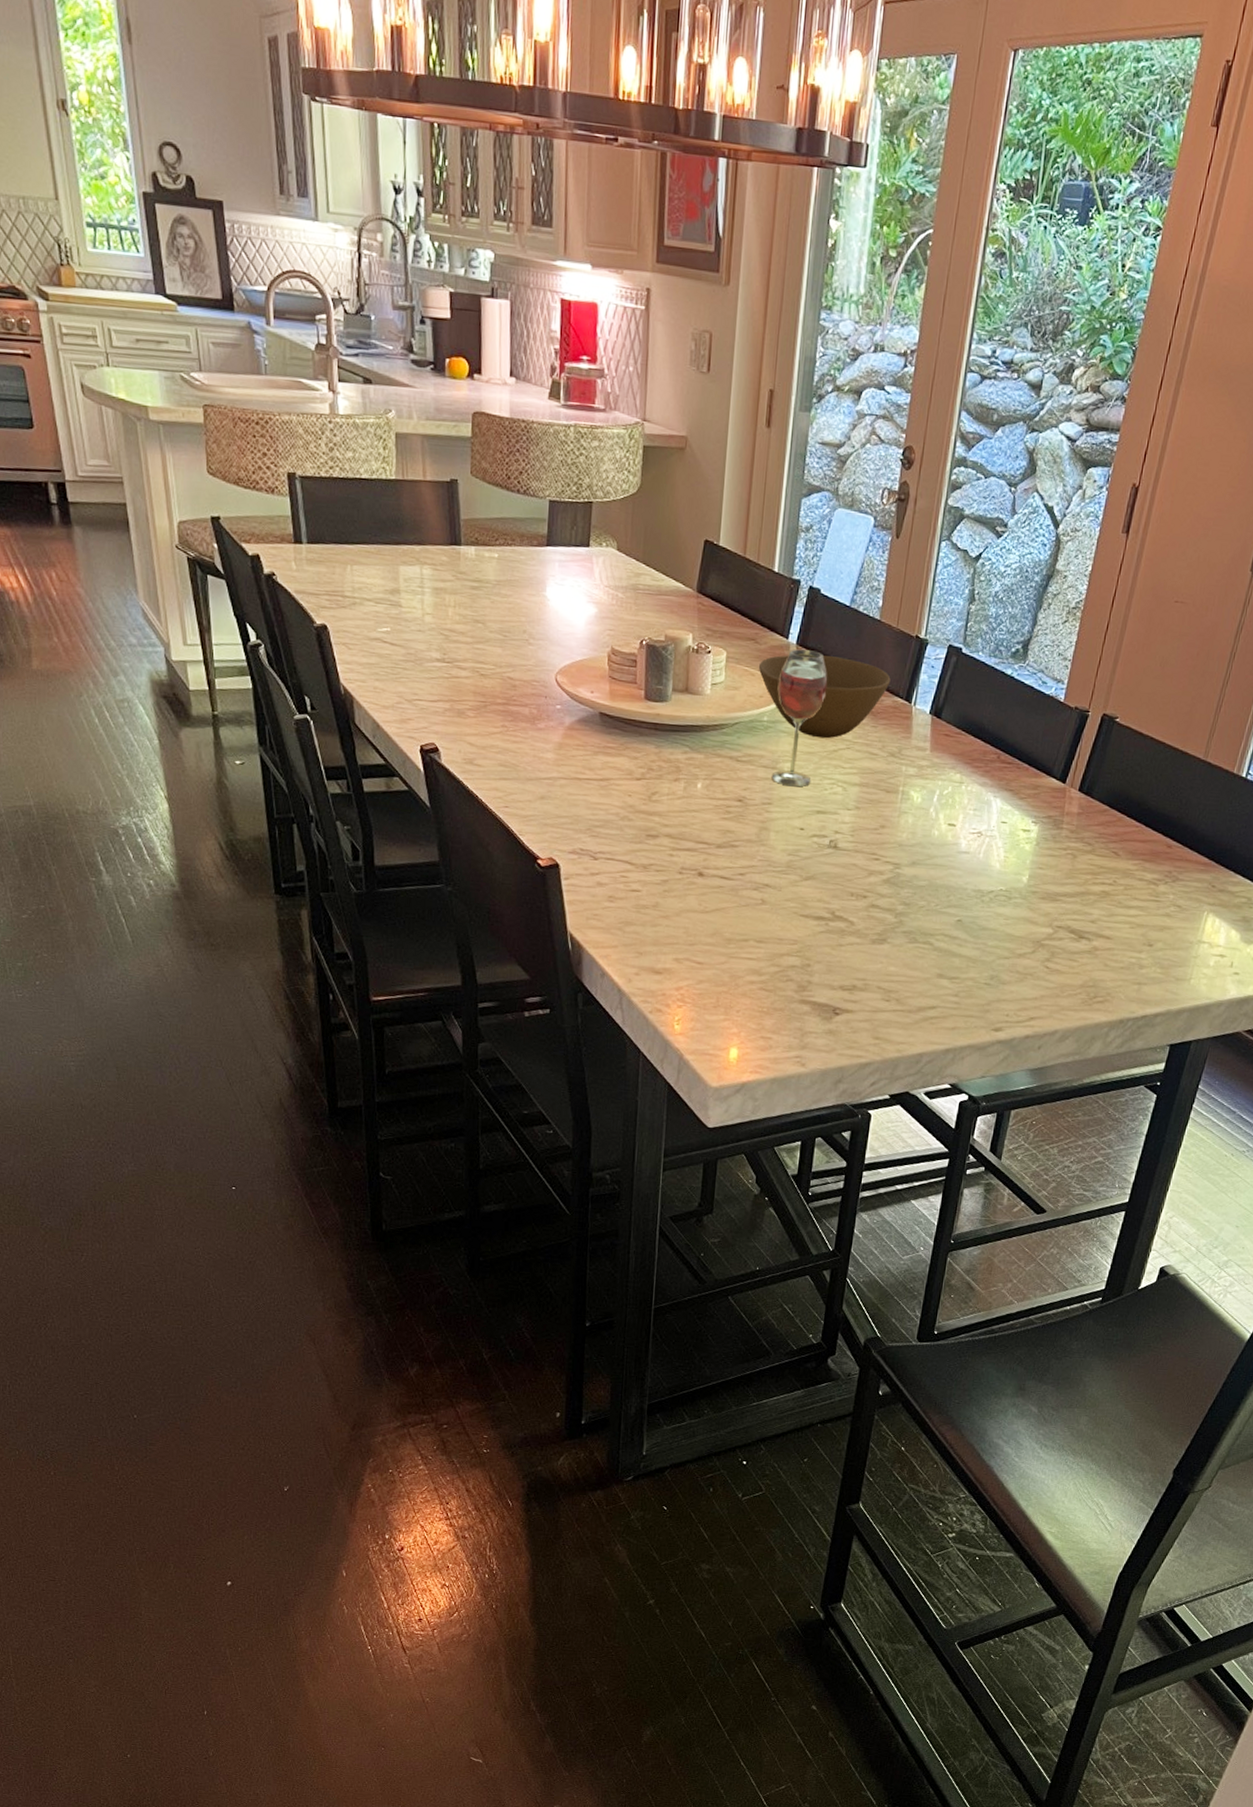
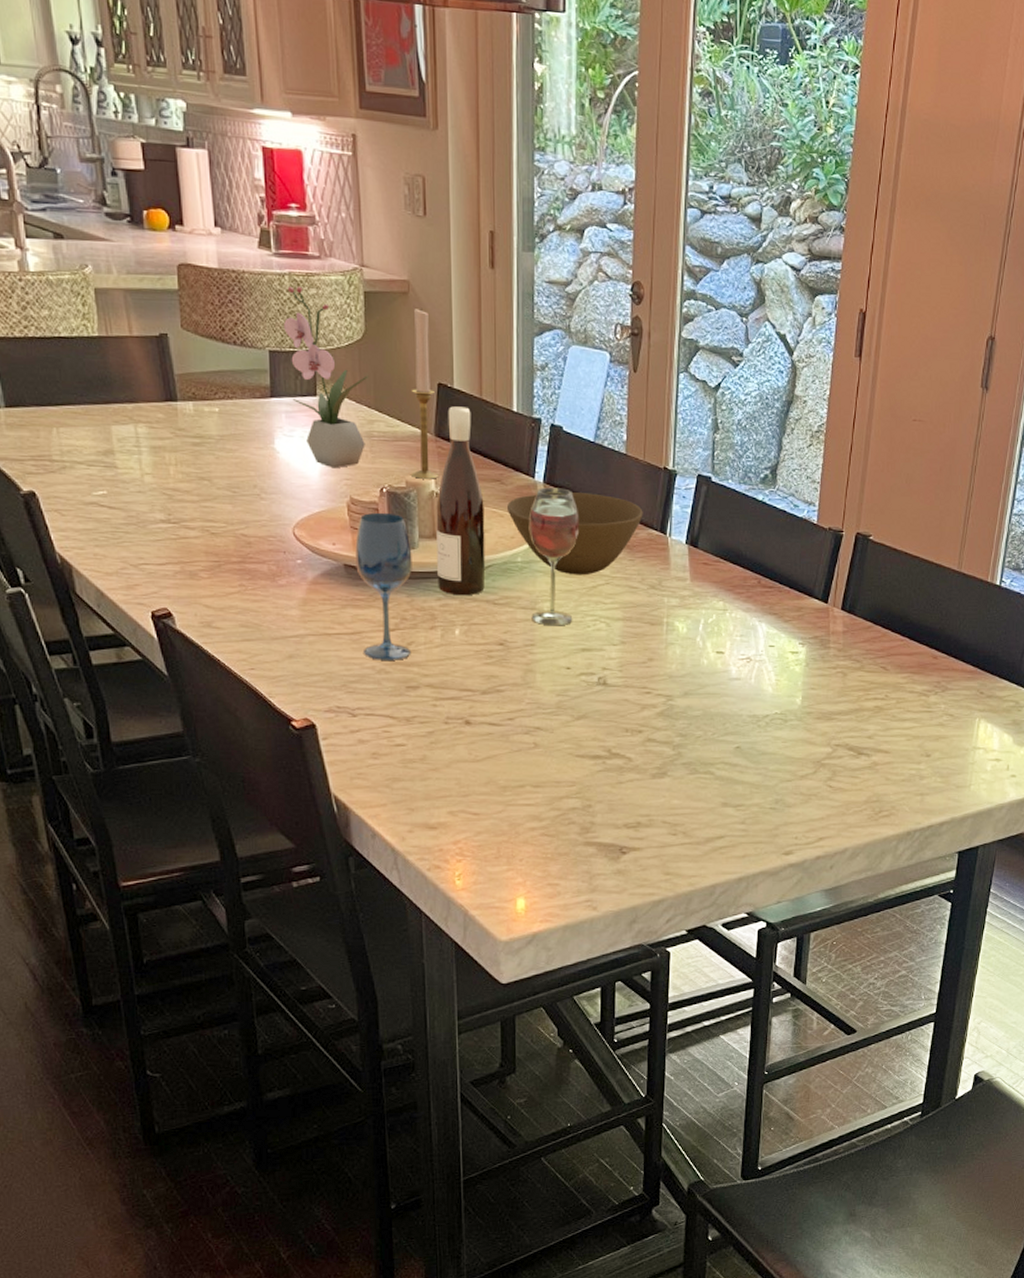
flower arrangement: none [565,438,640,619] -> present [284,286,369,469]
wineglass: none [610,663,665,809] -> present [355,512,412,660]
candlestick: none [671,464,703,635] -> present [411,308,439,479]
bottle: none [685,563,738,751] -> present [436,406,486,596]

